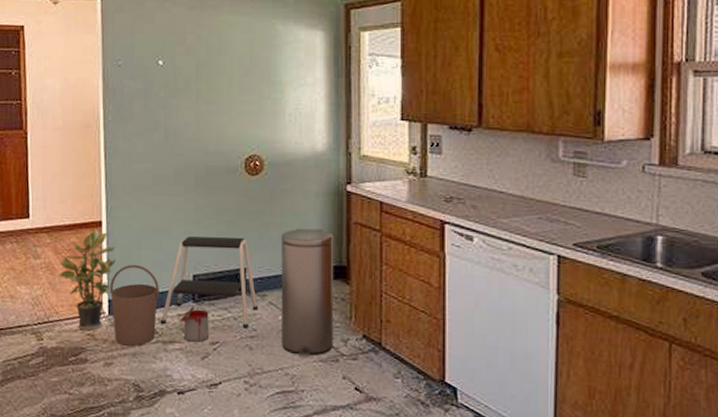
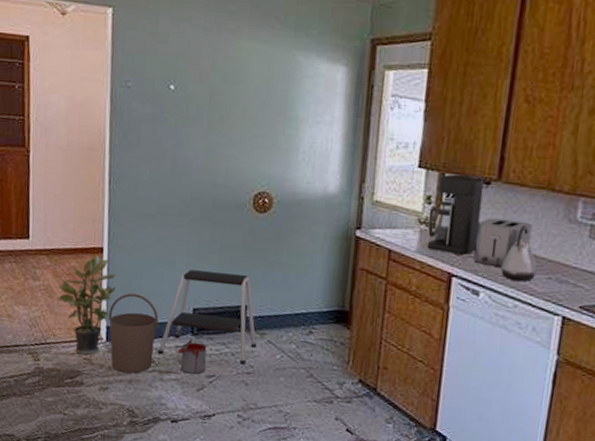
pedal bin: present [281,228,334,357] -> none [277,270,338,397]
coffee maker: none [415,124,466,202] -> present [426,174,485,256]
toaster: none [464,163,517,212] -> present [473,218,532,268]
kettle: none [491,168,527,224] -> present [500,225,538,282]

